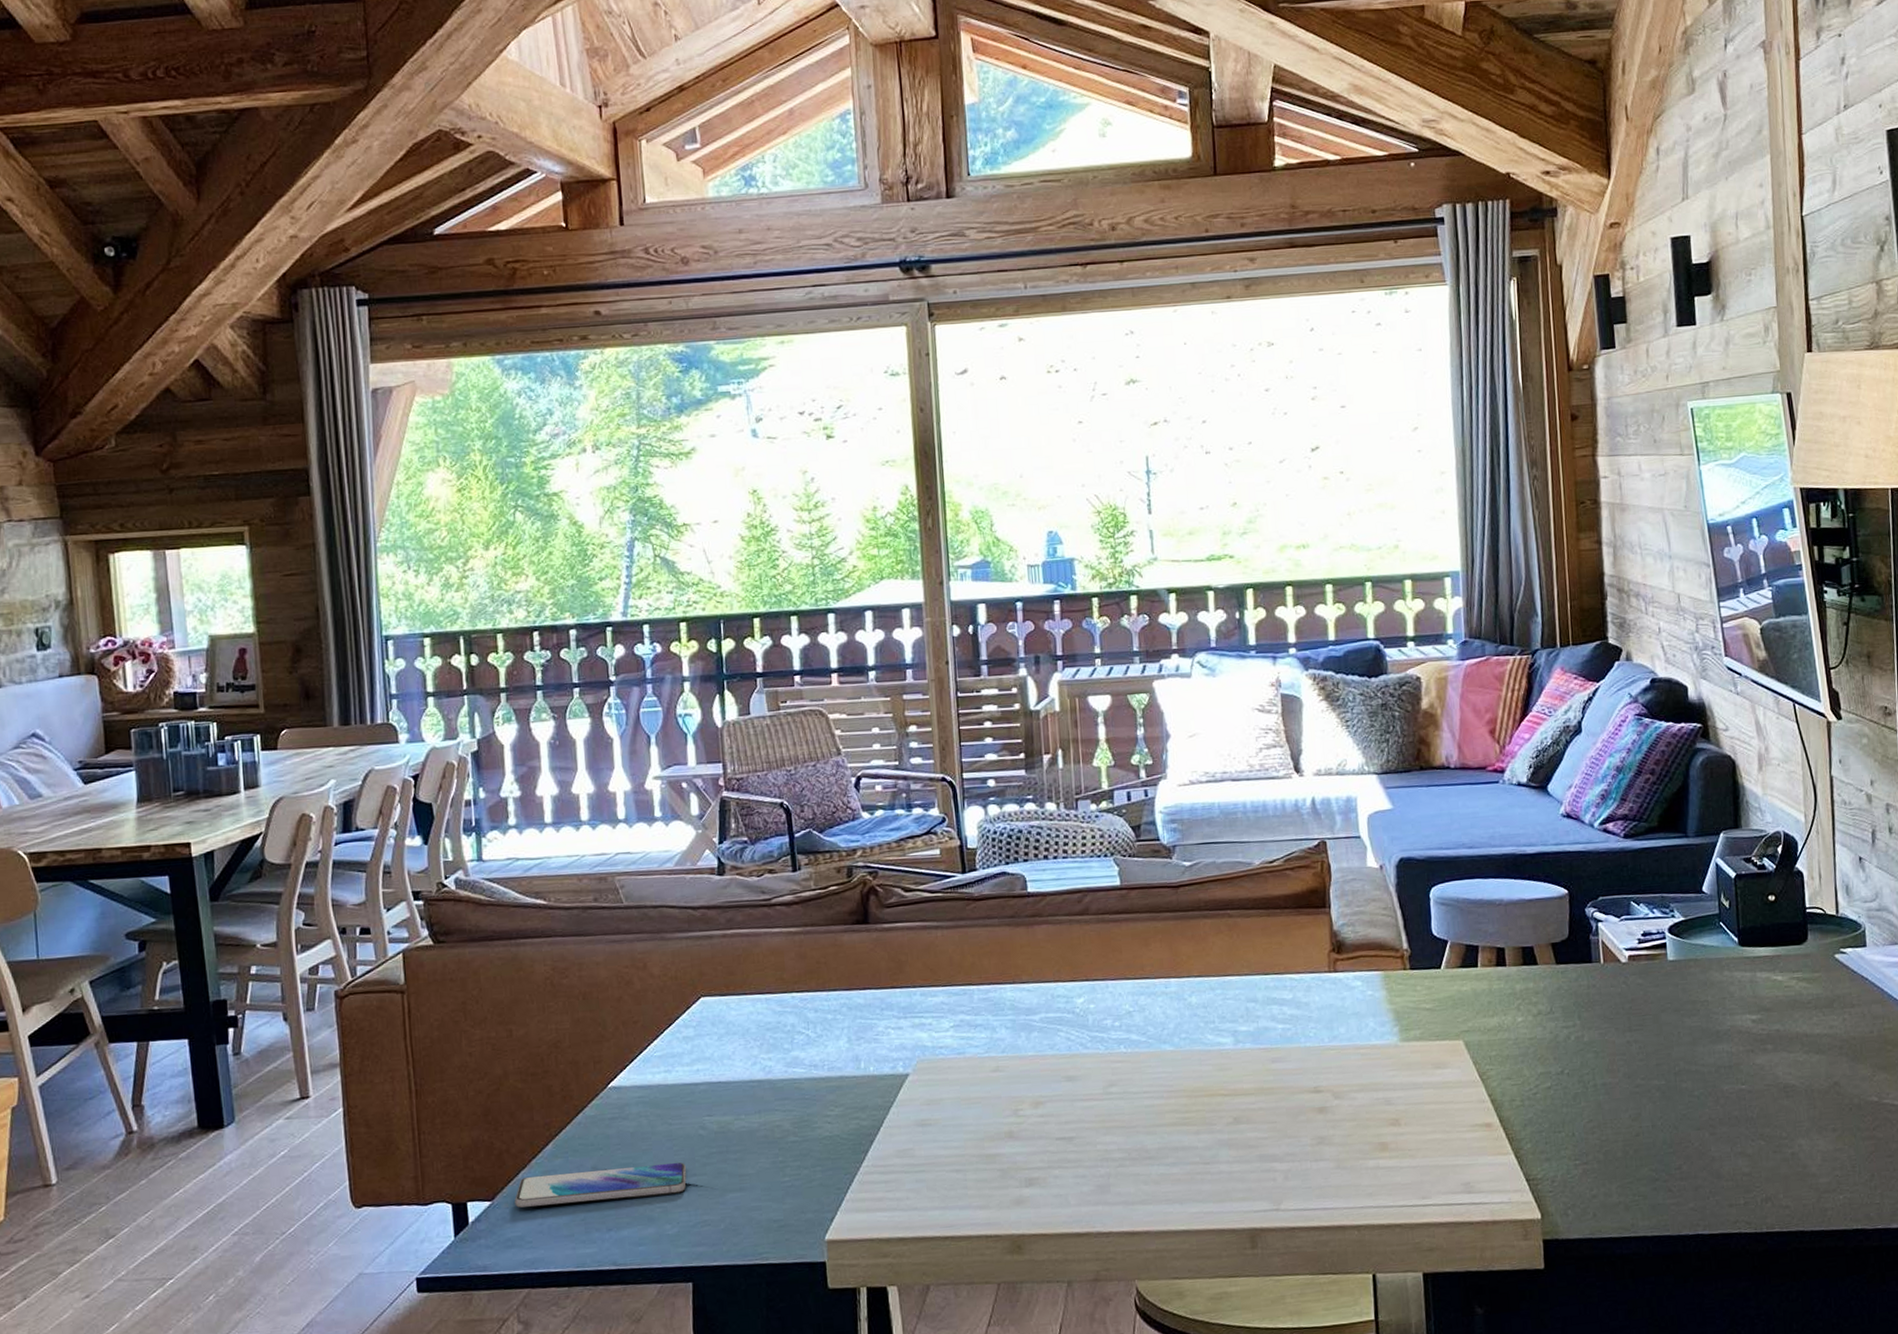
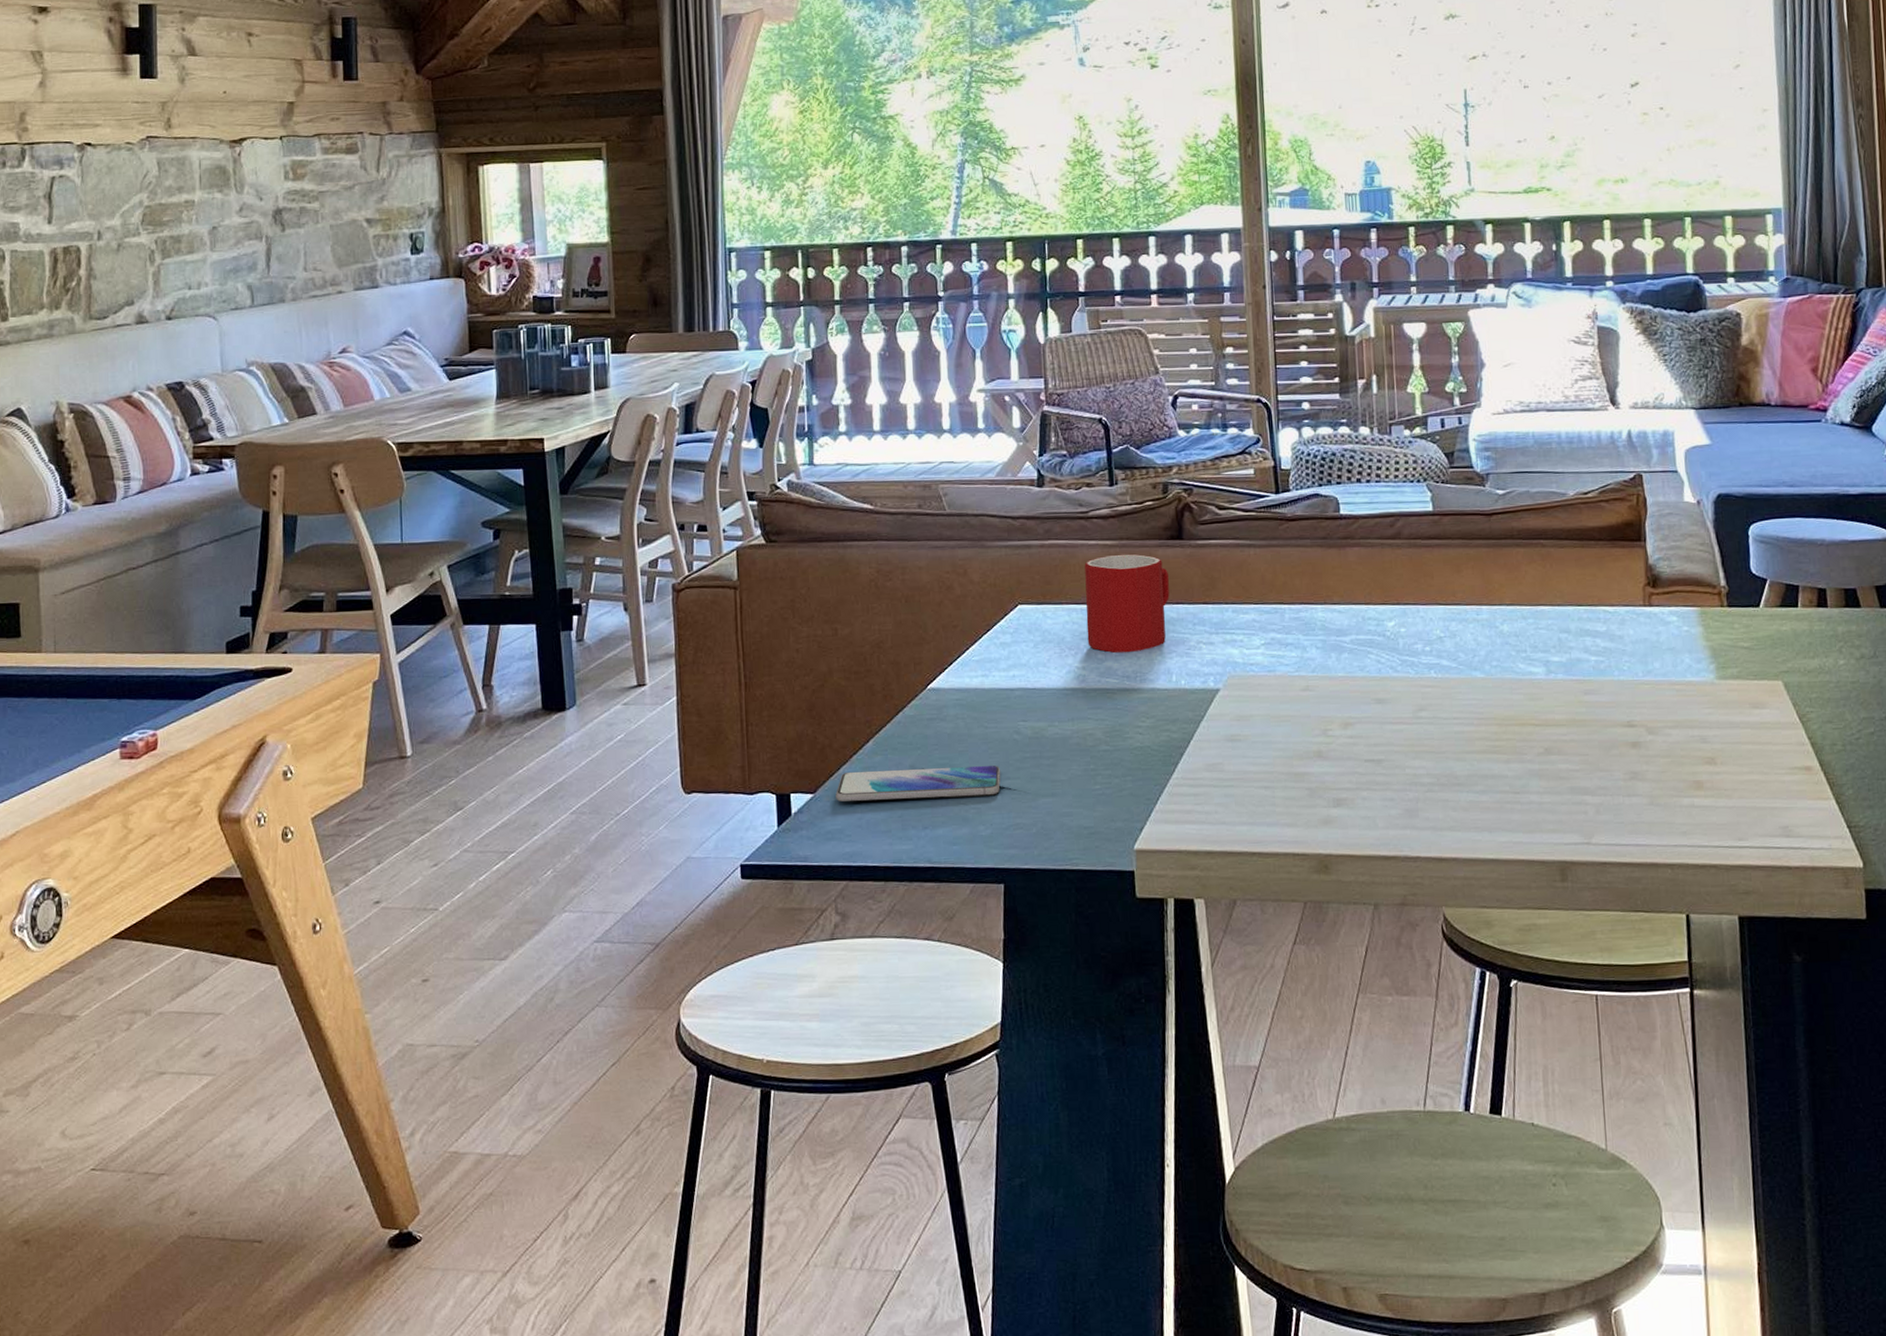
mug: none [768,940,856,1042] -> present [1084,554,1170,653]

